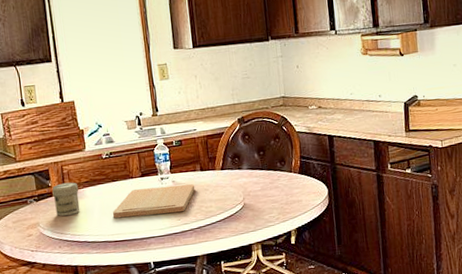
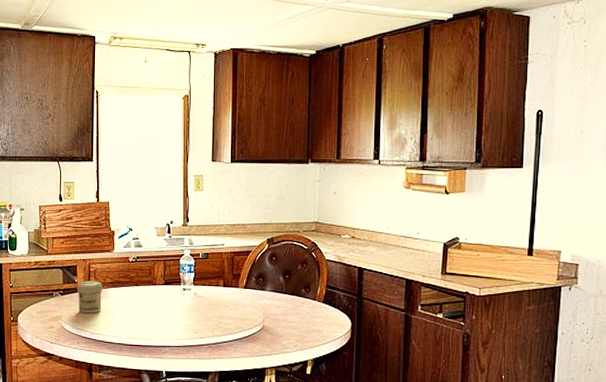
cutting board: present [112,184,195,219] -> none [132,297,216,326]

